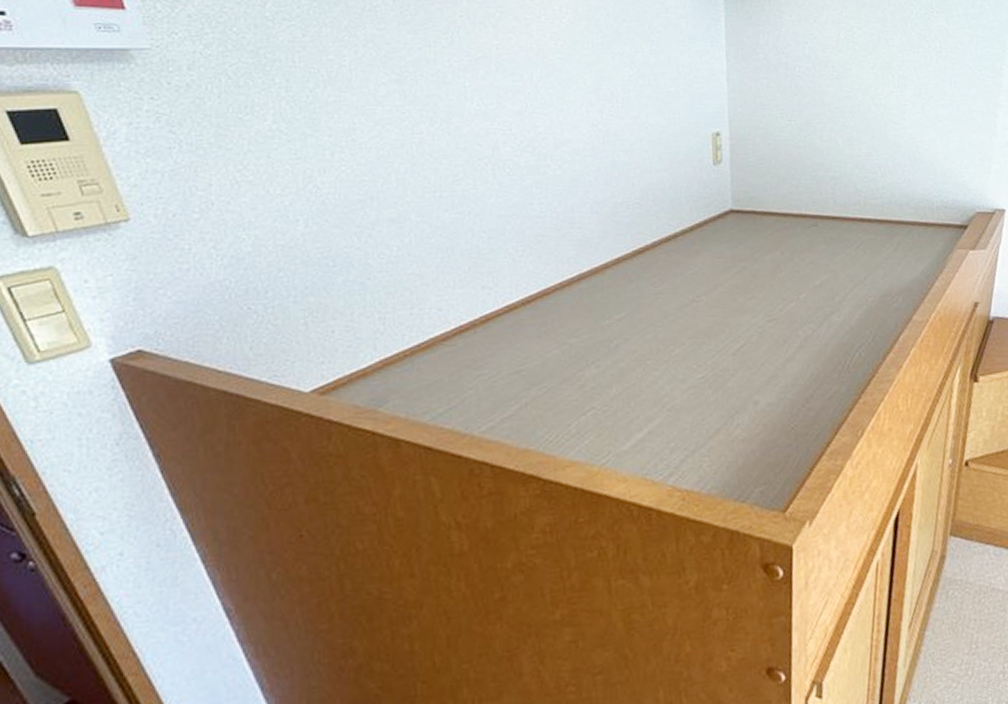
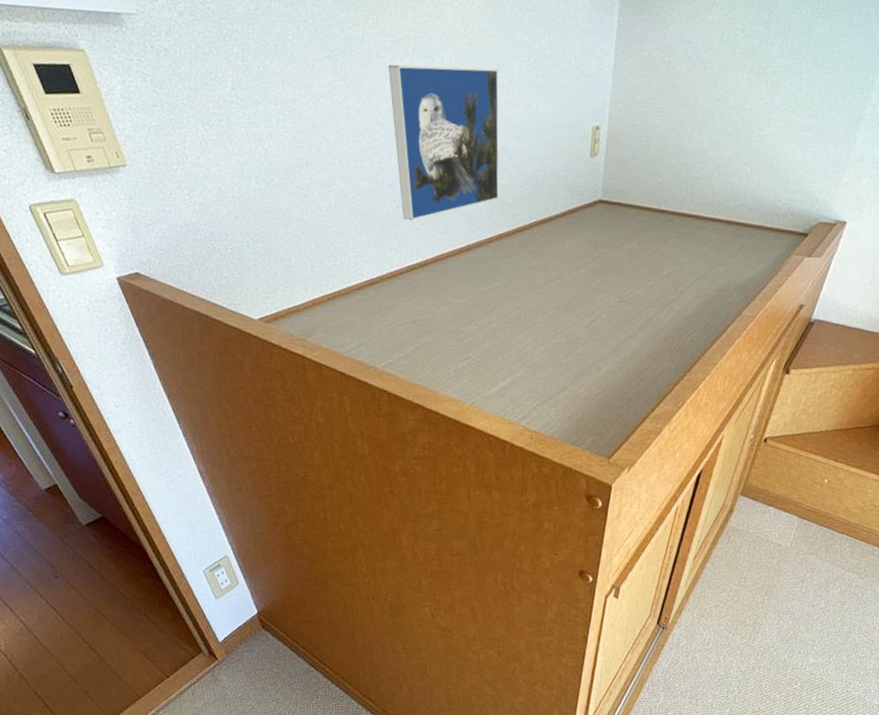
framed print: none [467,81,612,253] -> present [388,64,499,221]

